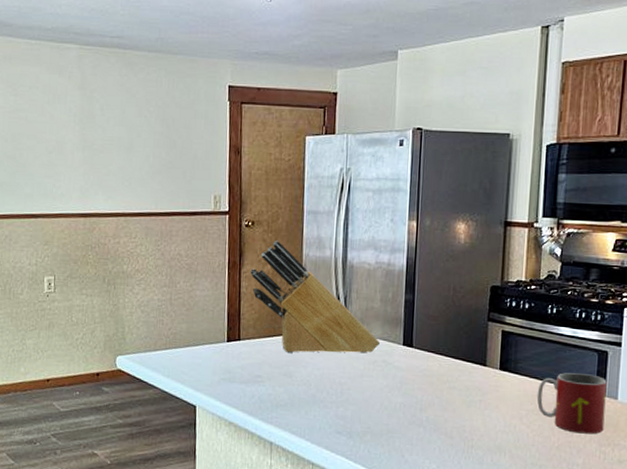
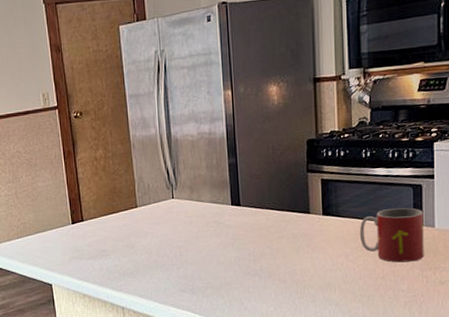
knife block: present [250,241,380,354] -> none [84,126,210,227]

